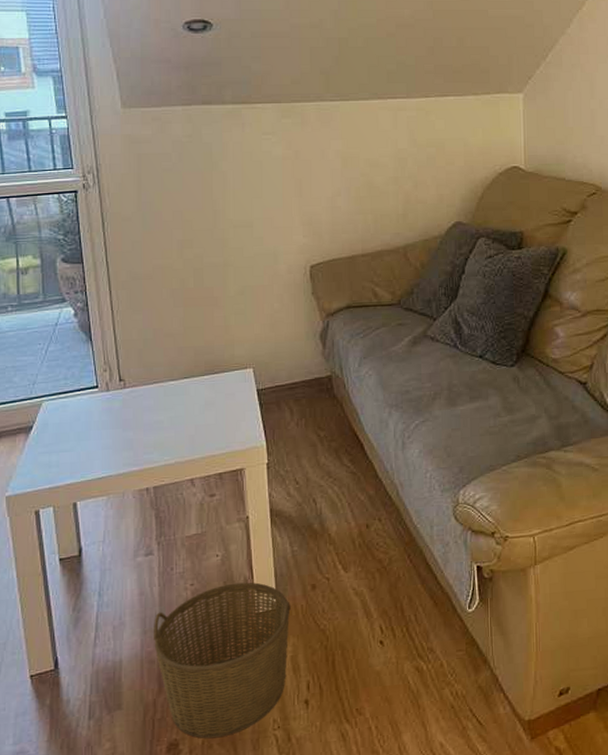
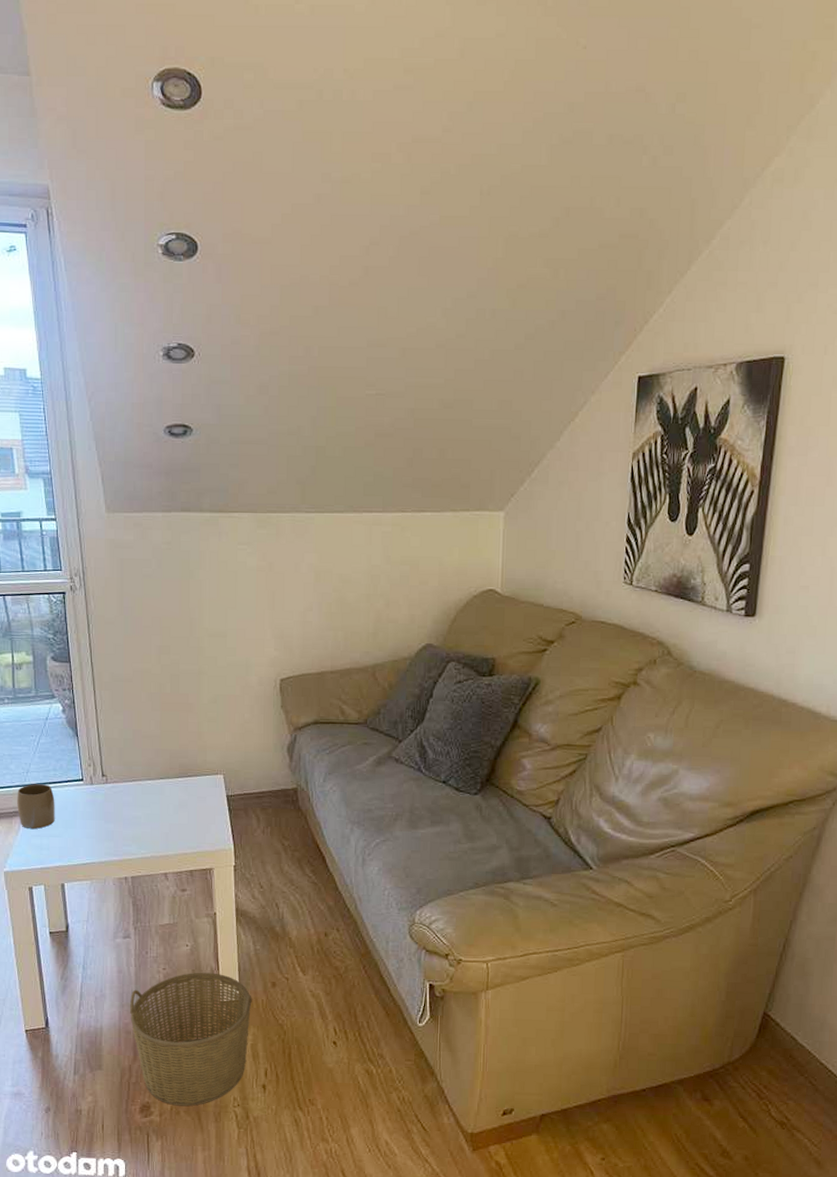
mug: none [22,395,66,446] -> present [17,784,55,829]

